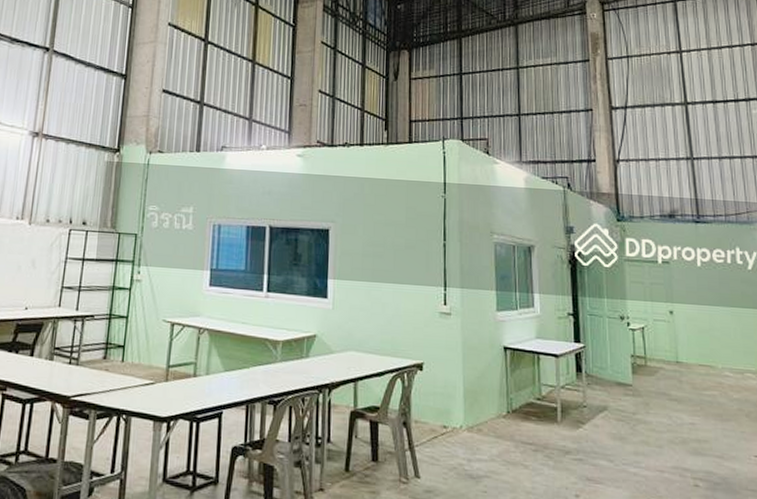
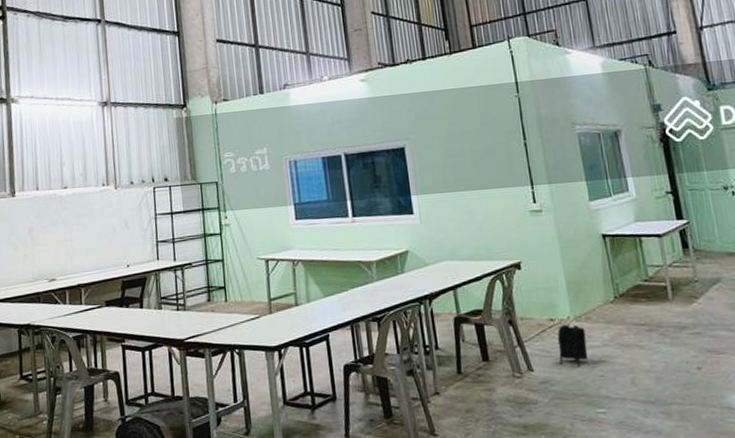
backpack: none [447,431,475,480] -> present [557,322,589,367]

